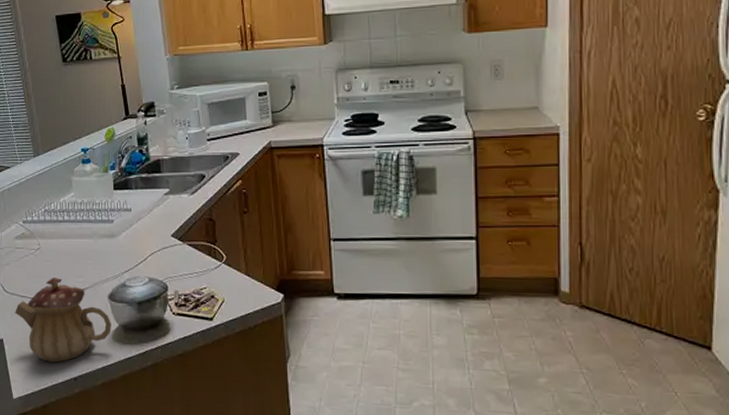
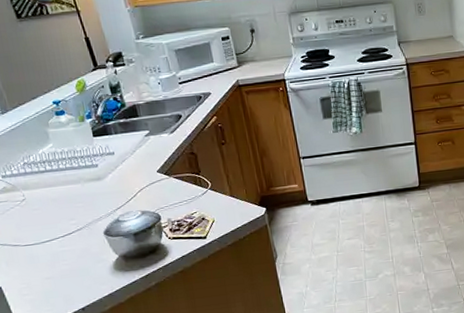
teapot: present [15,278,111,363] -> none [9,223,112,300]

